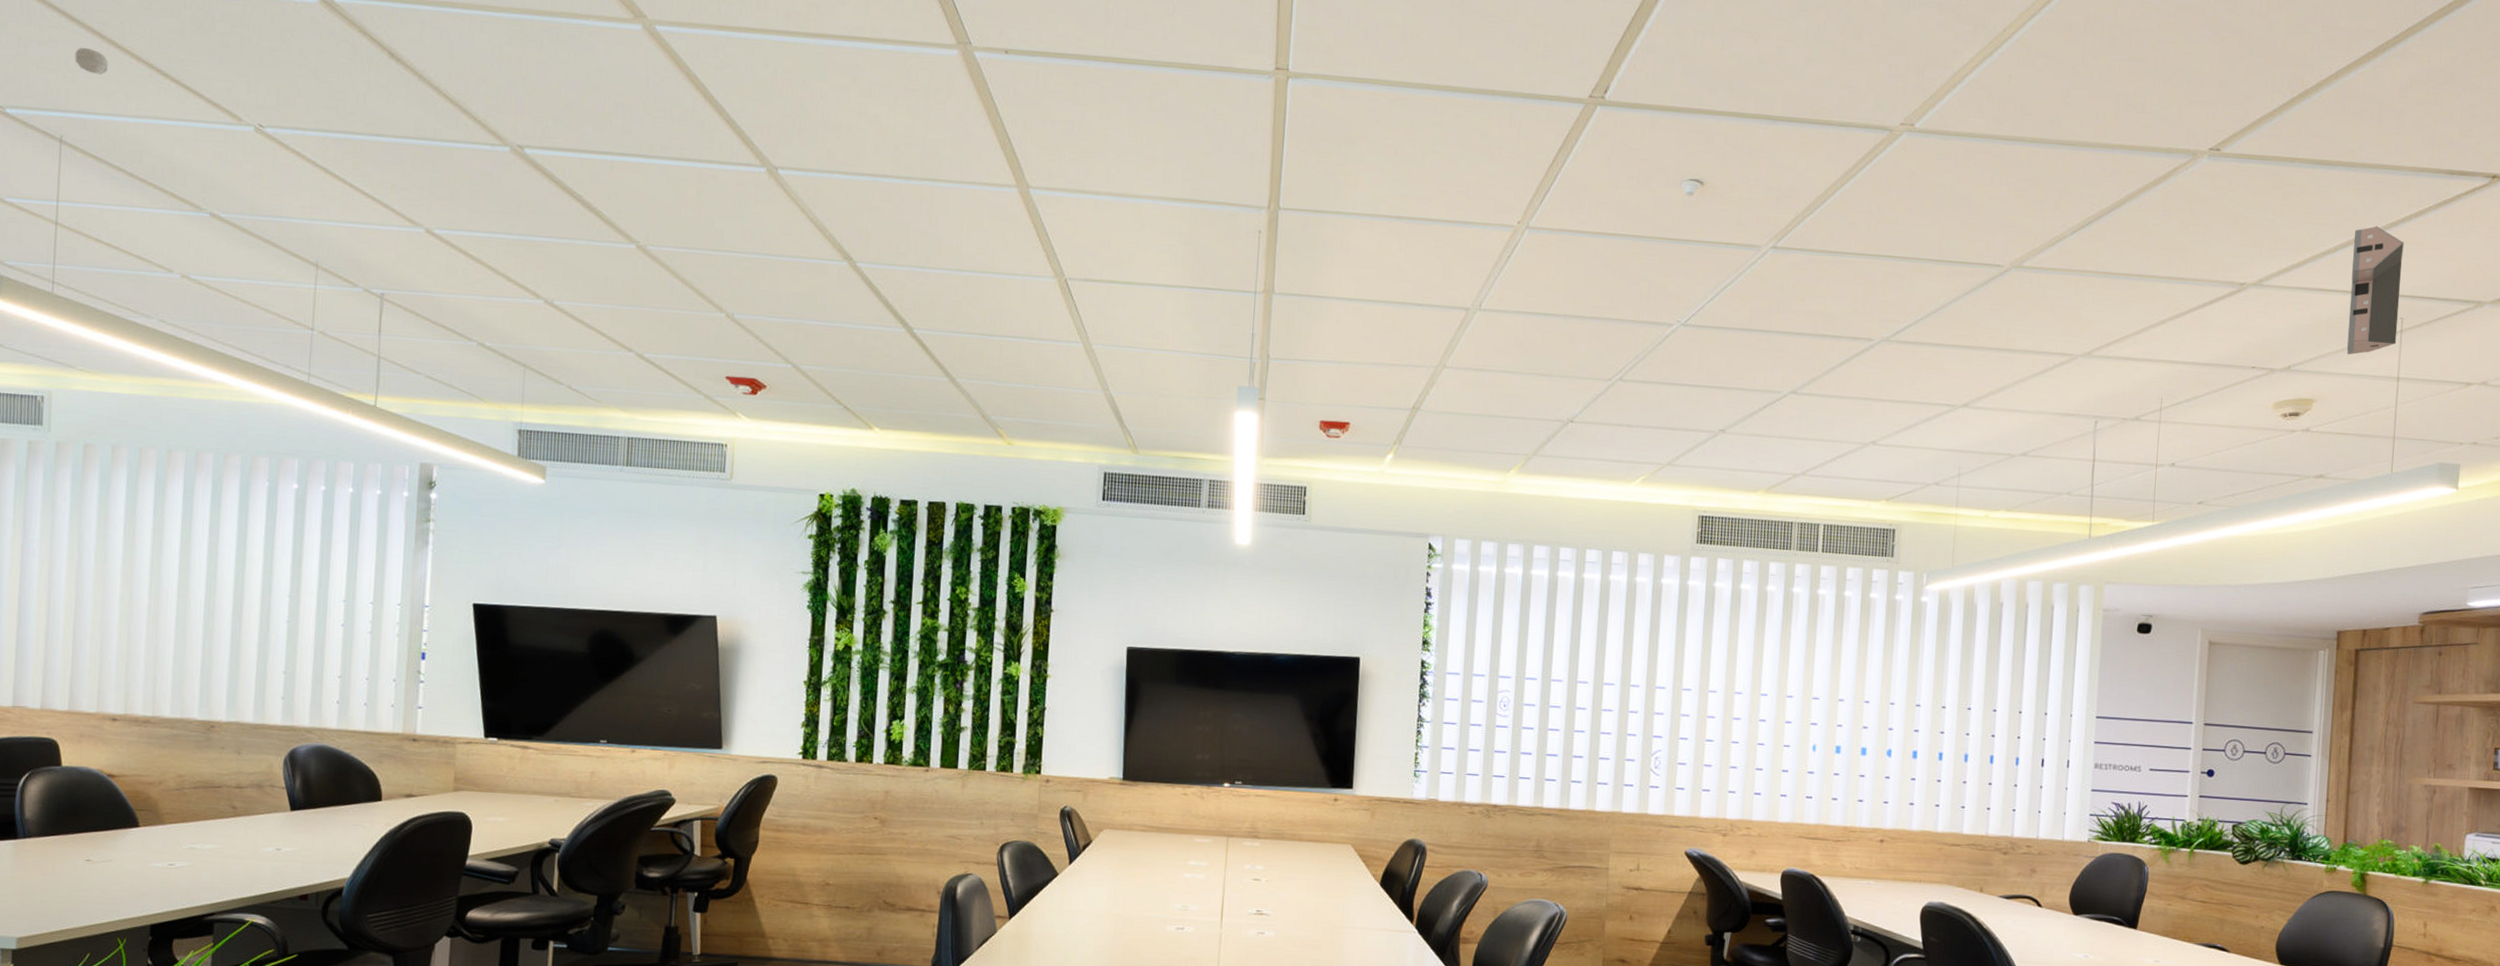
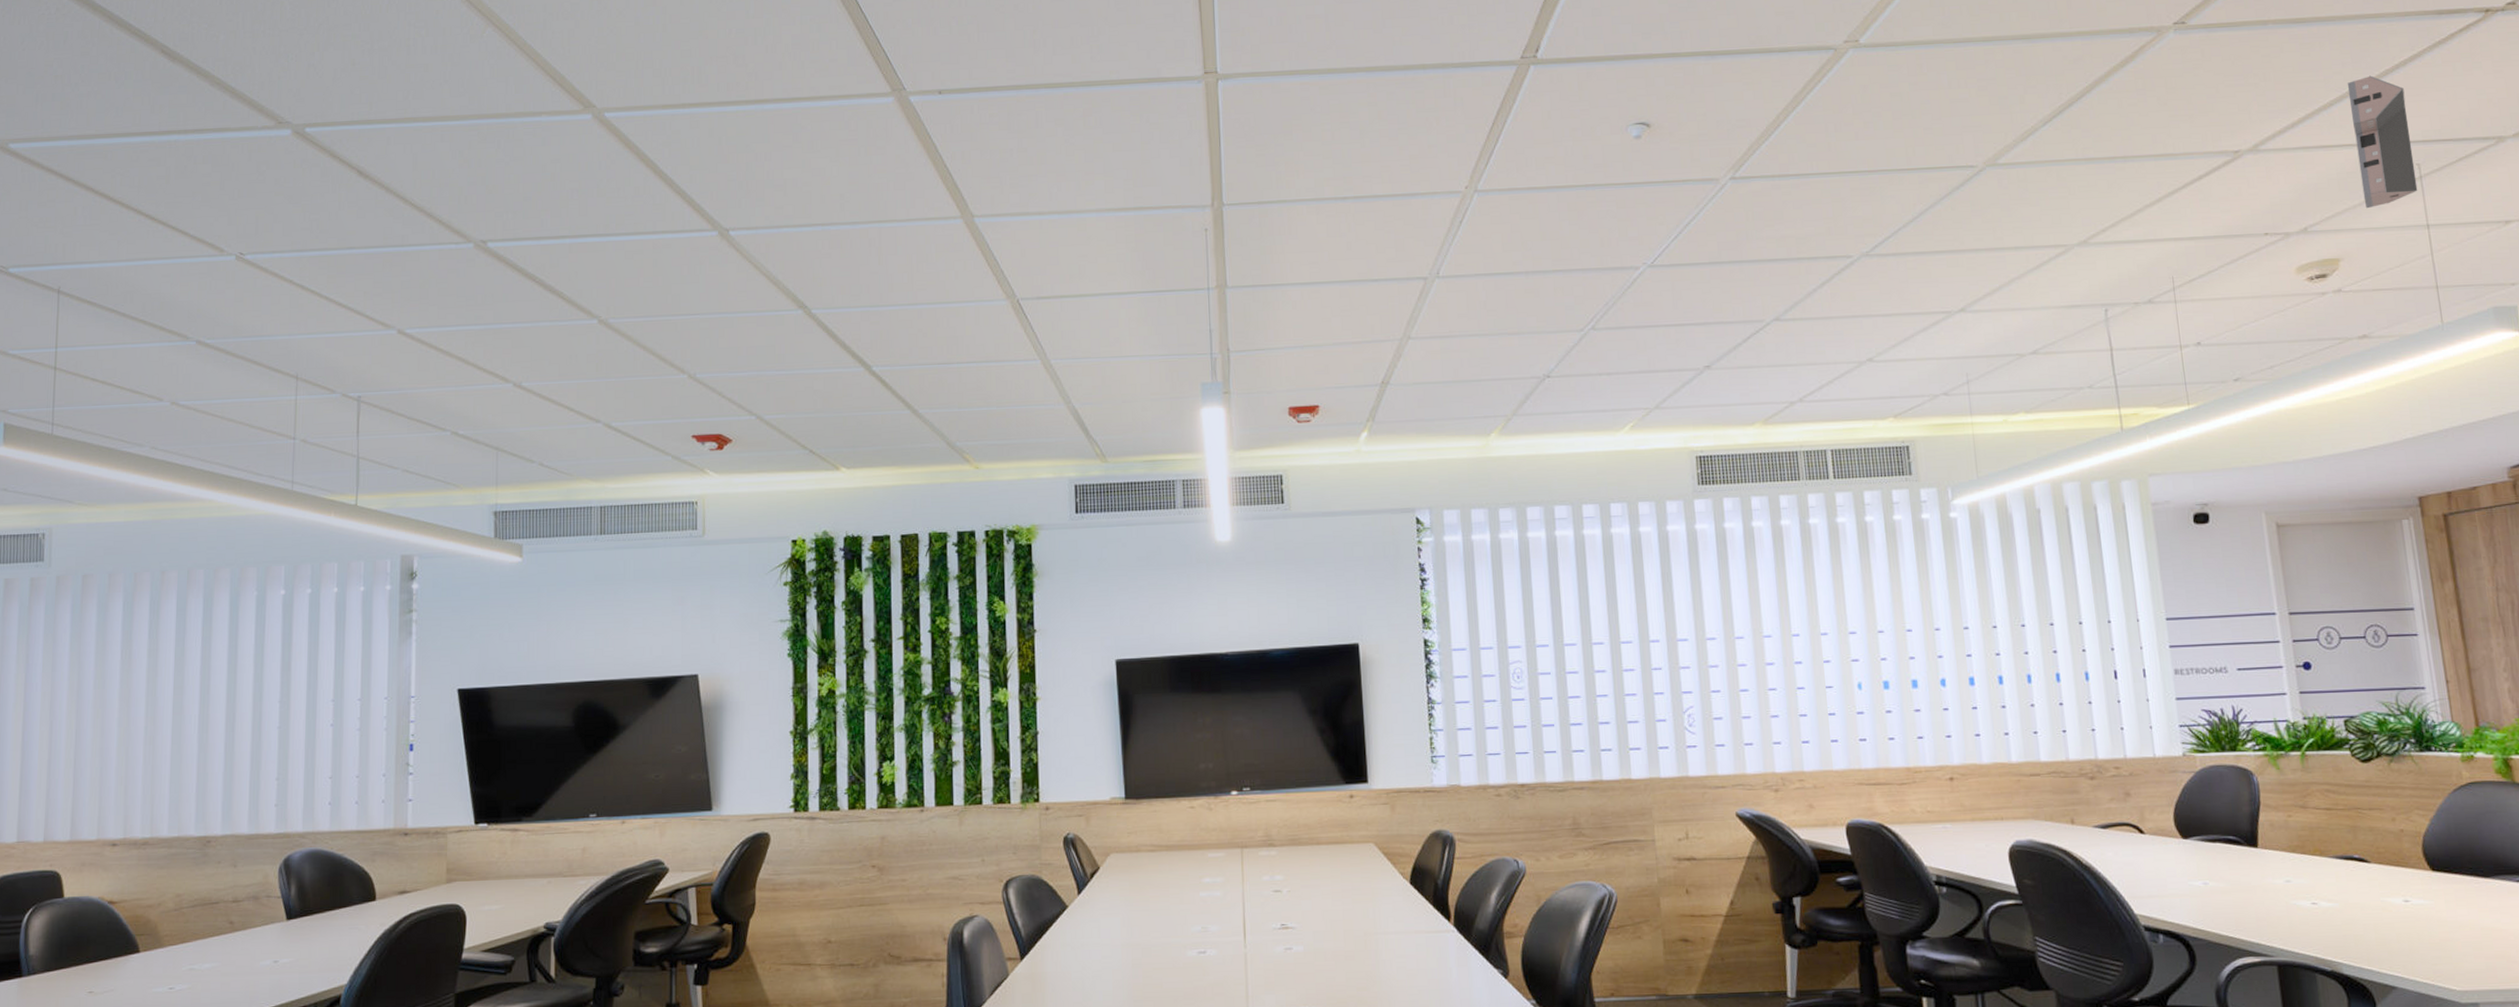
smoke detector: present [75,47,109,74] -> none [71,203,101,226]

